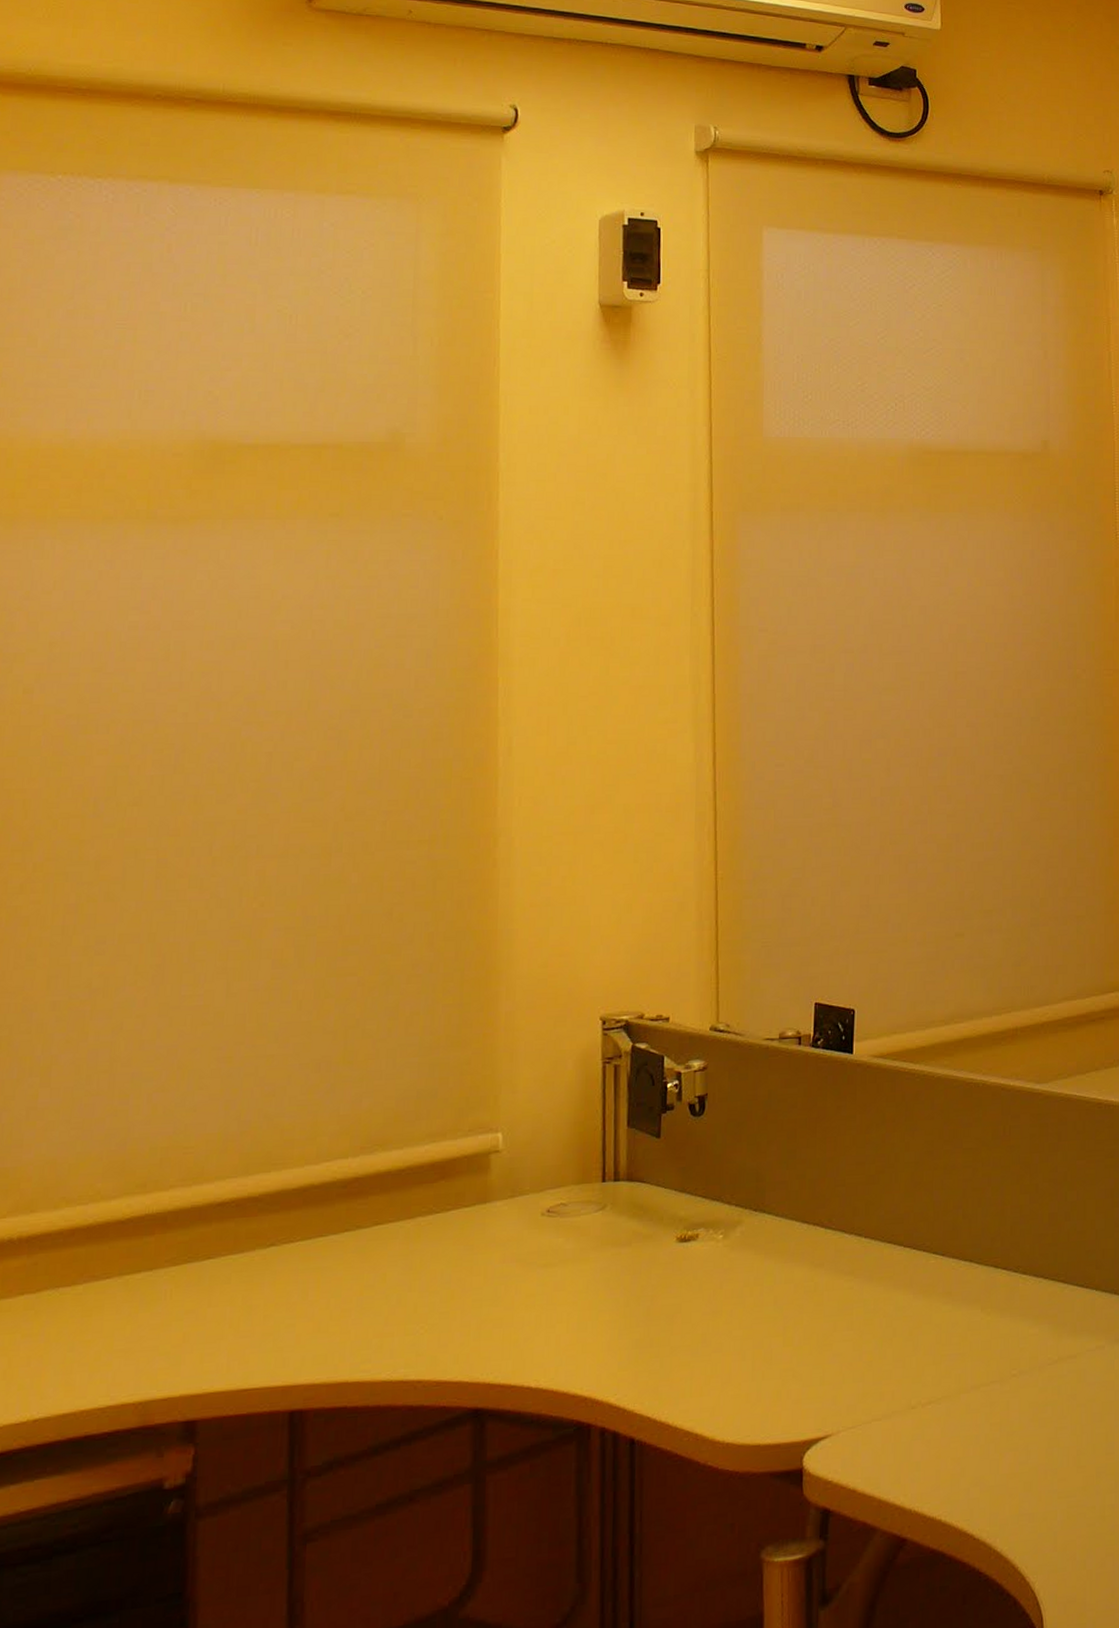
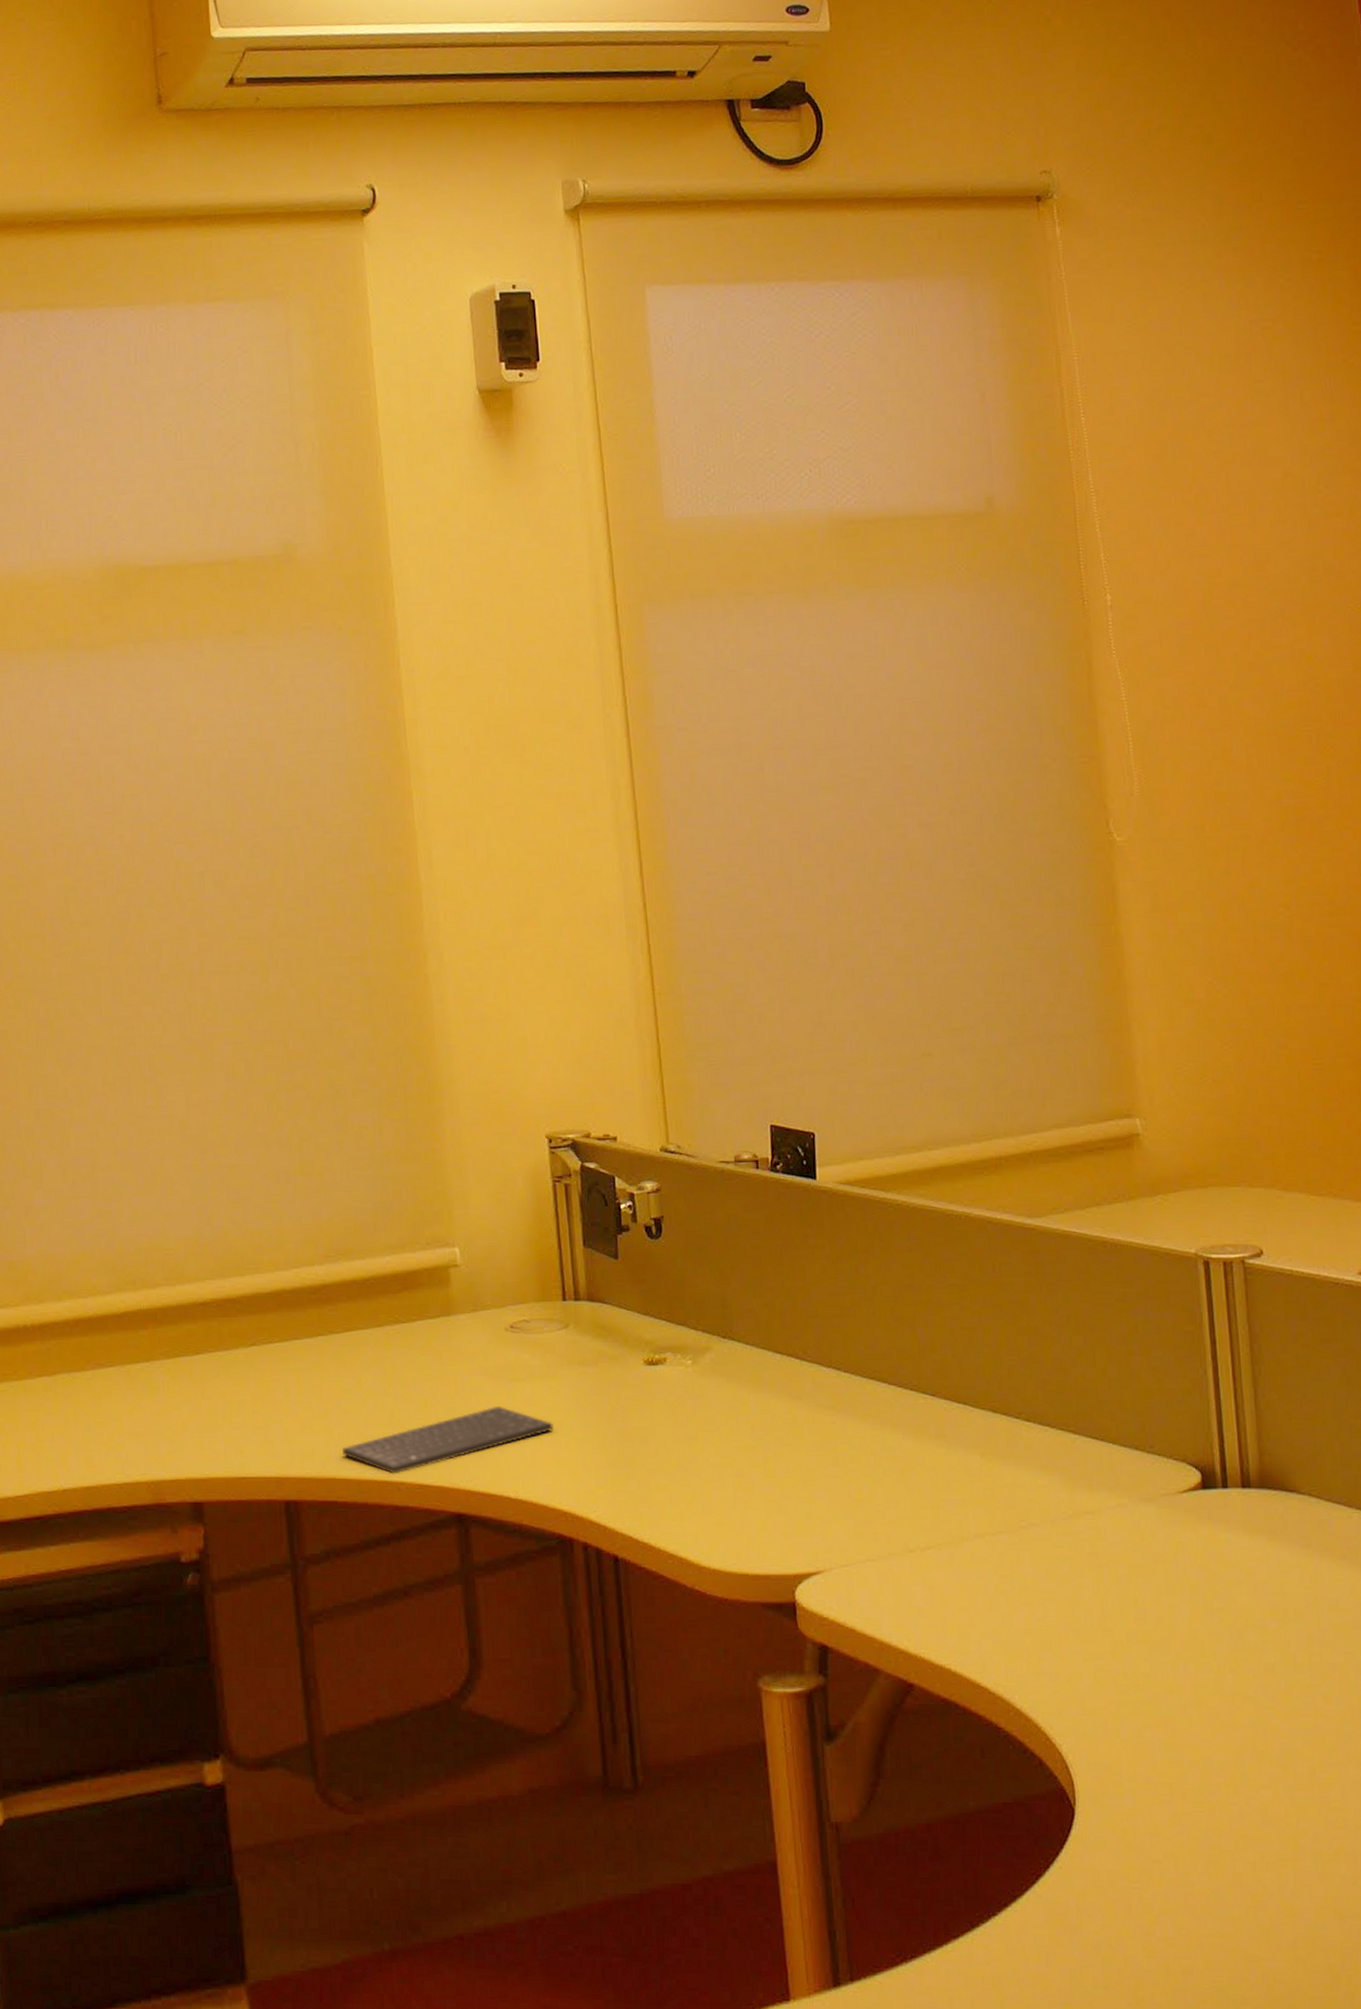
keyboard: none [356,1293,582,1373] -> present [341,1405,554,1474]

